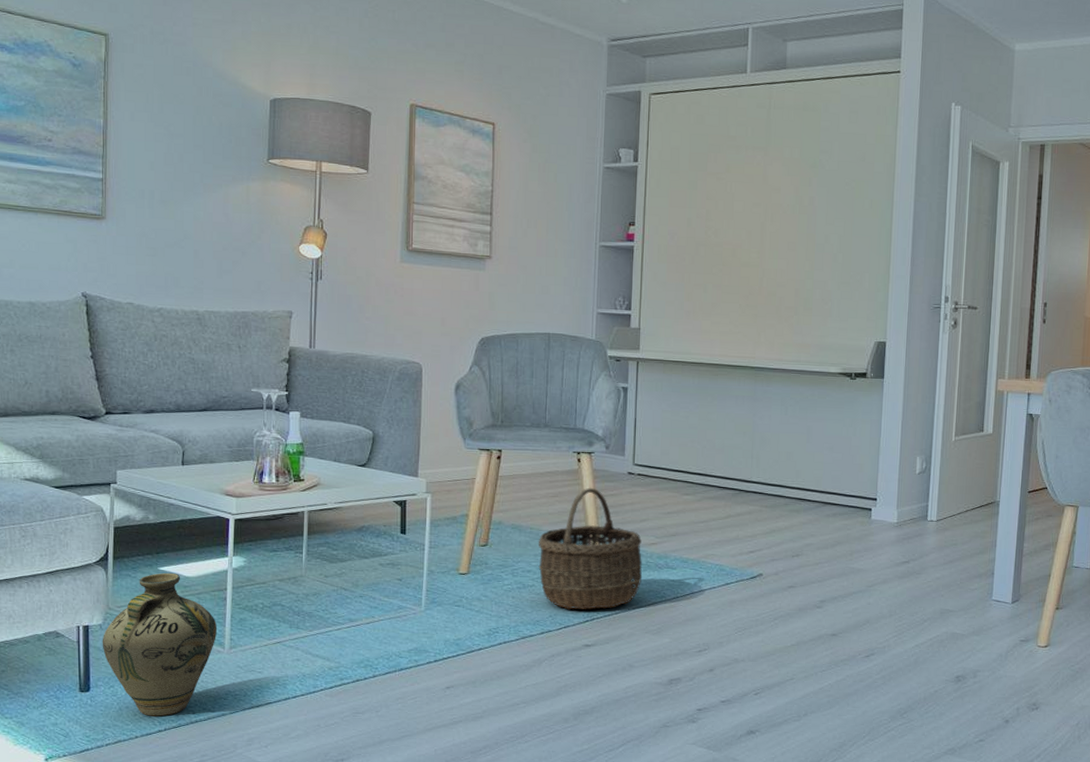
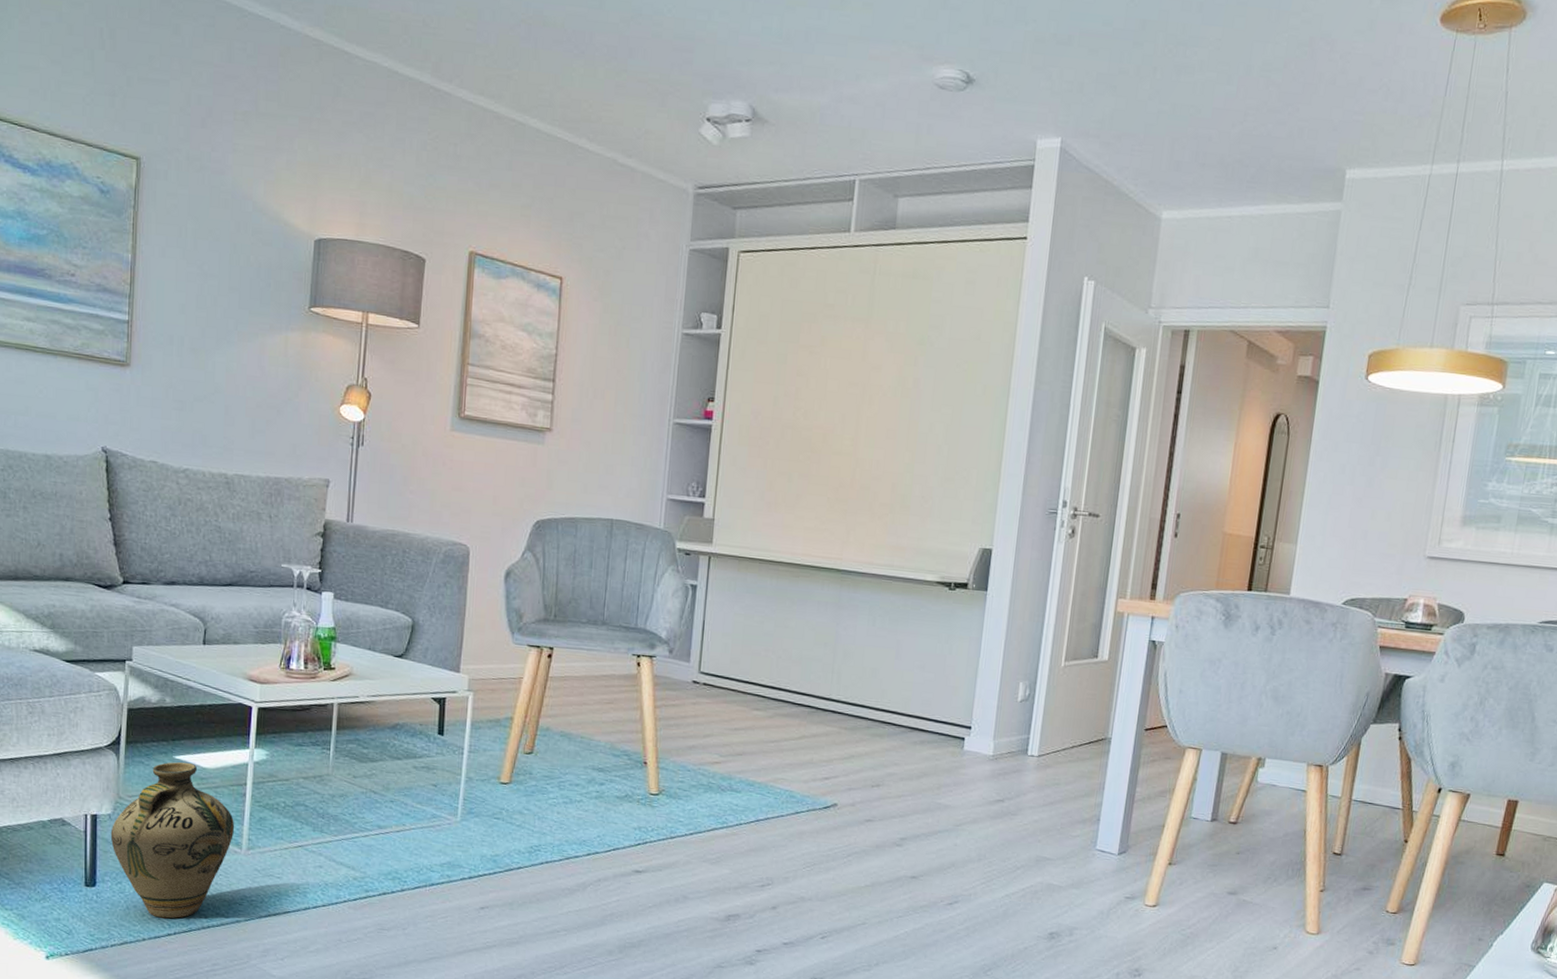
wicker basket: present [538,487,643,610] -> none [588,695,704,832]

